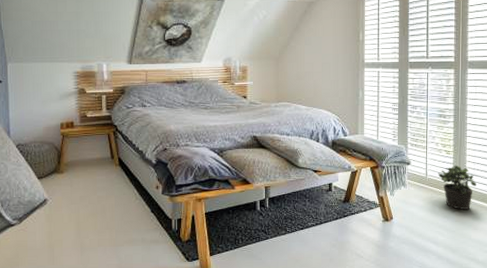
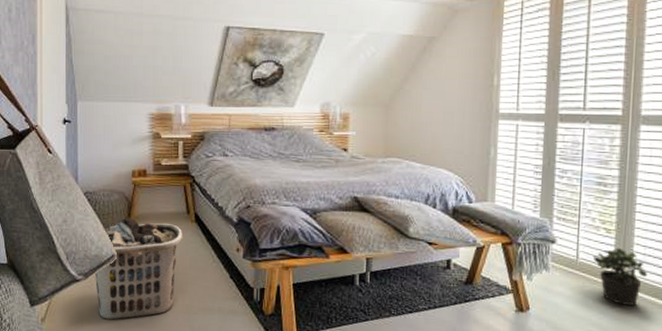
clothes hamper: none [28,165,109,258] -> present [94,217,183,320]

